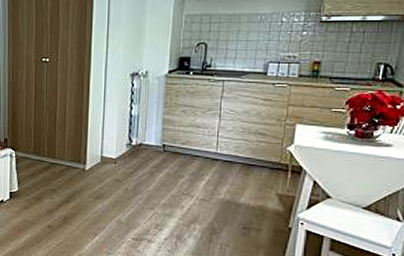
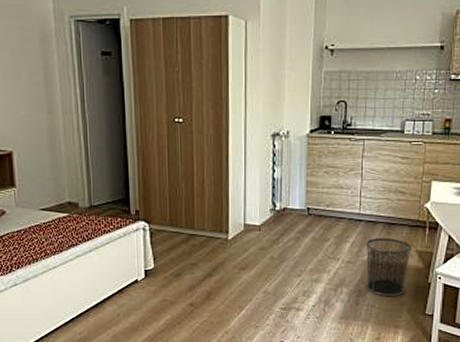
waste bin: none [220,178,272,239] -> present [365,238,412,297]

